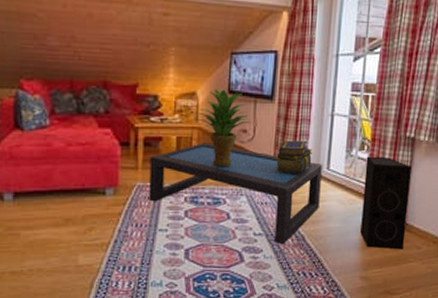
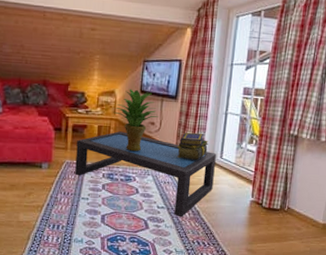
speaker: present [360,156,412,250] -> none [247,149,294,229]

